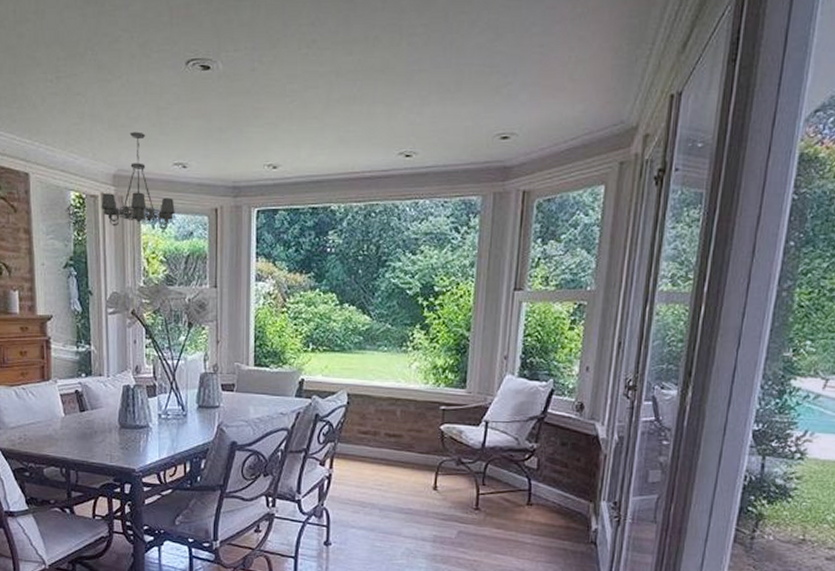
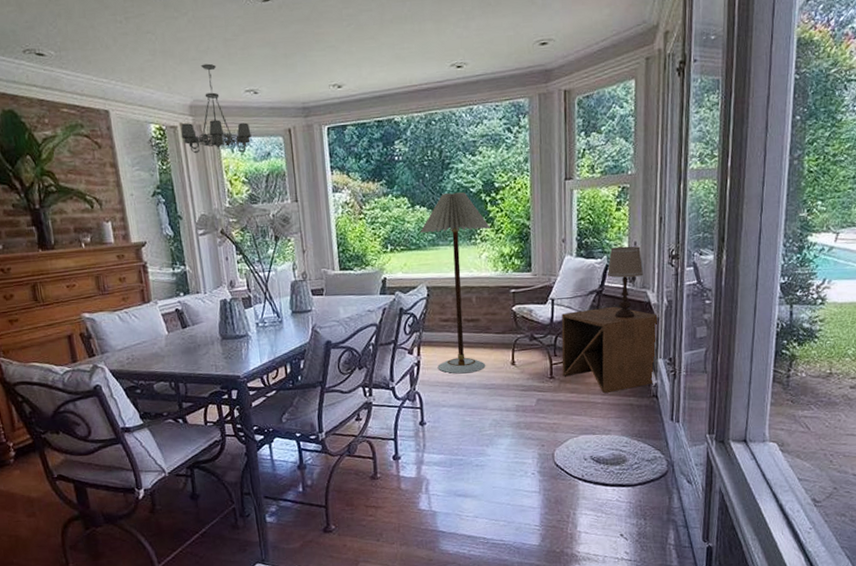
floor lamp: none [345,293,425,494] -> present [419,192,490,374]
side table: none [489,436,607,533] -> present [561,306,659,393]
table lamp: none [551,370,594,452] -> present [607,246,644,319]

